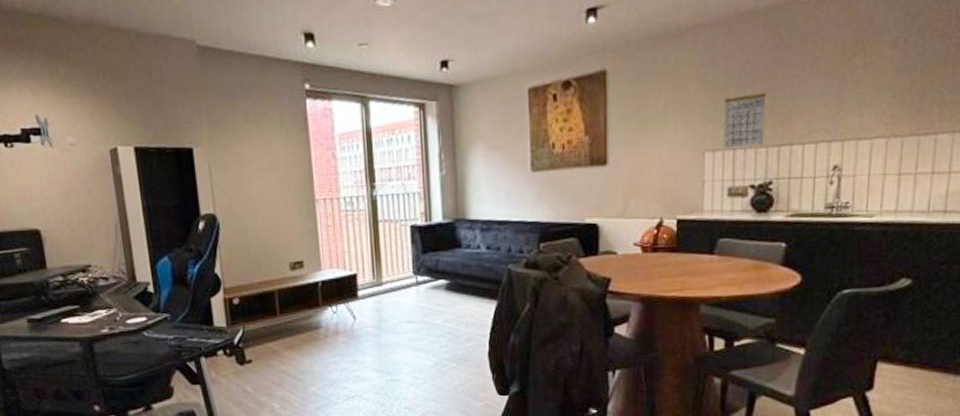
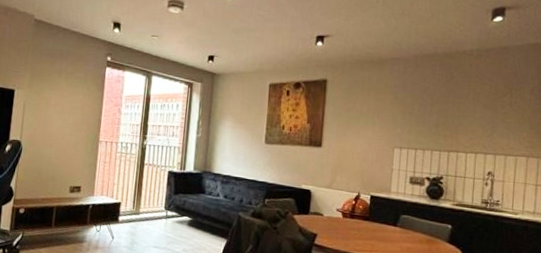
calendar: present [724,92,766,149] -> none [408,111,441,149]

